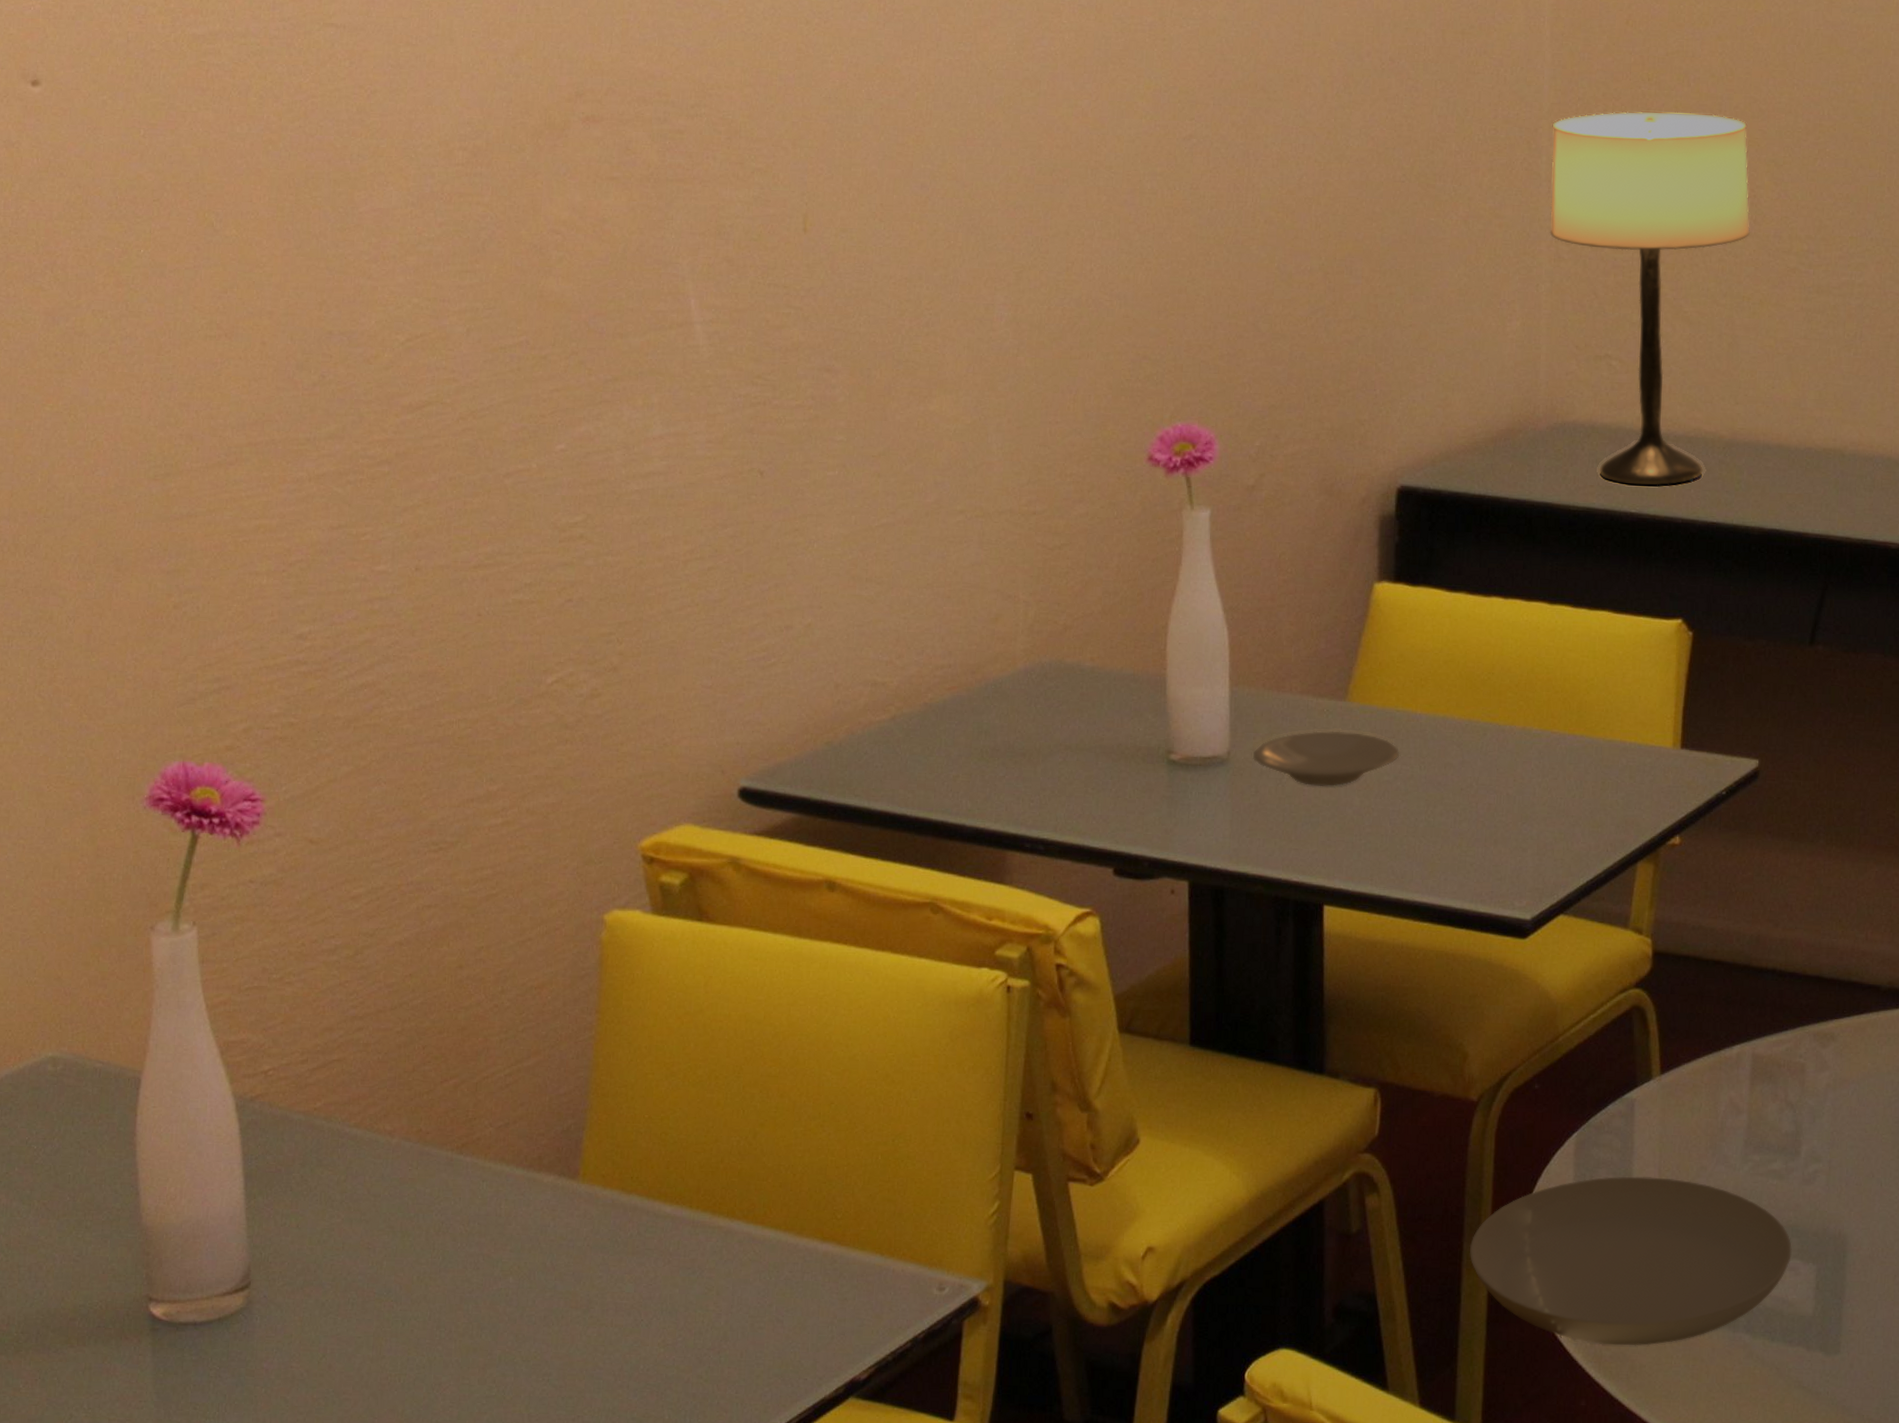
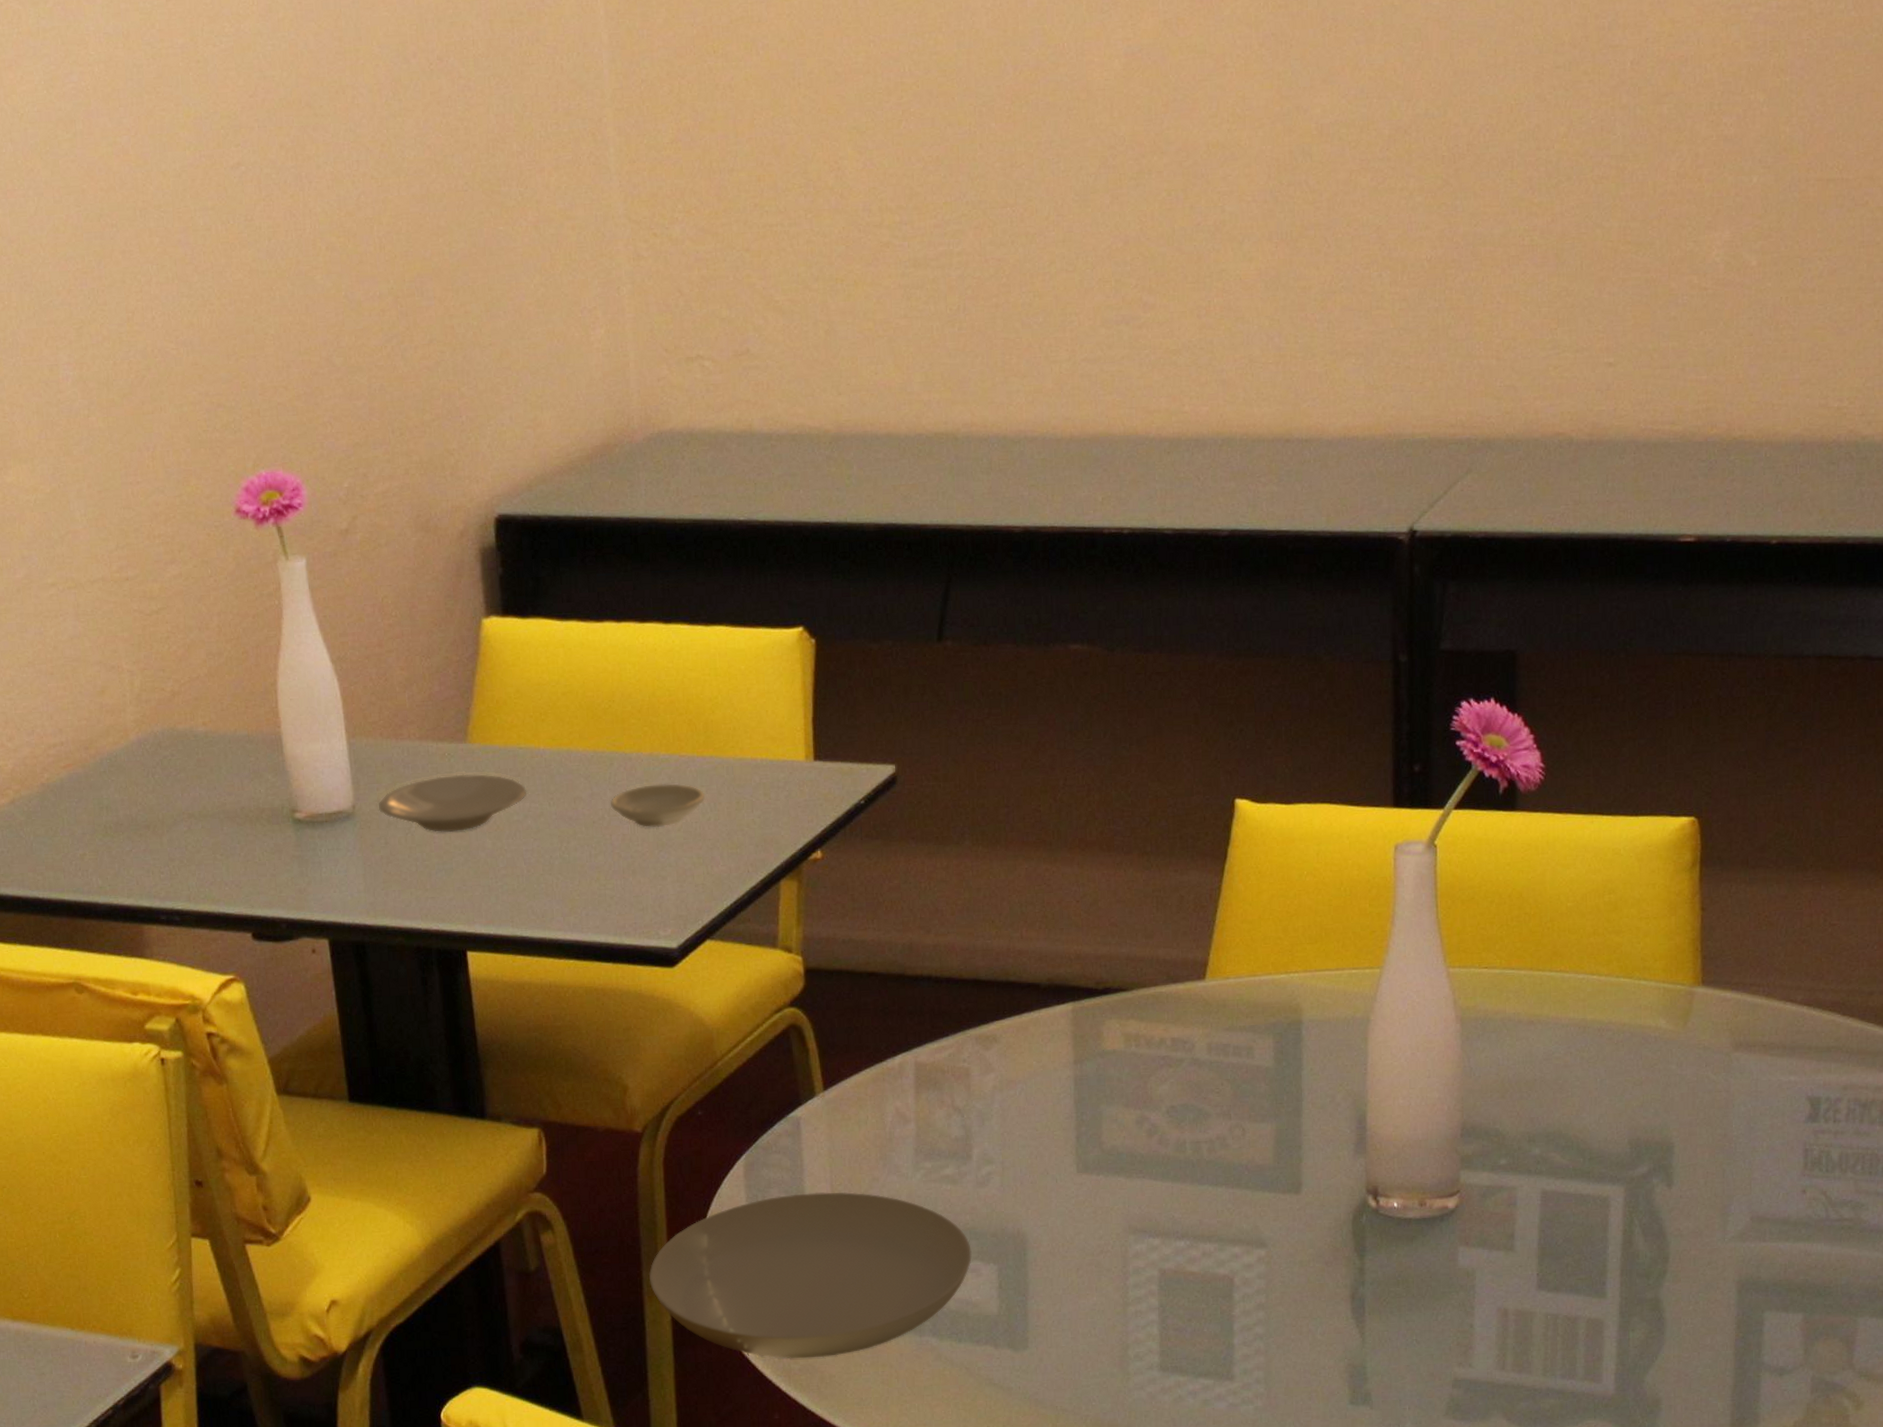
saucer: none [1480,757,1573,800] -> present [611,783,706,828]
table lamp: present [1549,112,1750,486] -> none [616,83,837,491]

